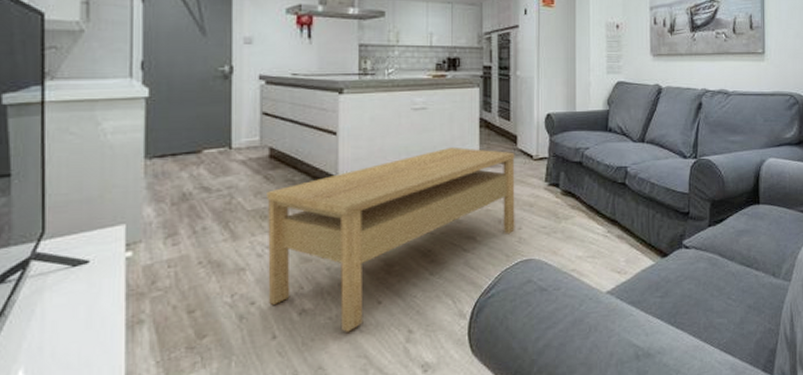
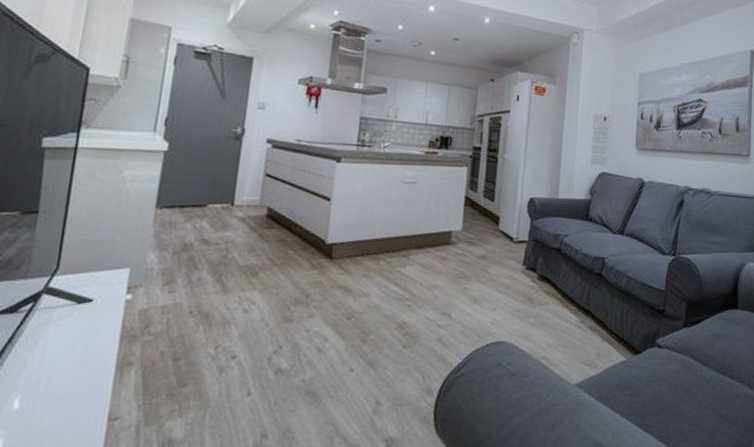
coffee table: present [267,146,515,332] -> none [248,222,496,397]

